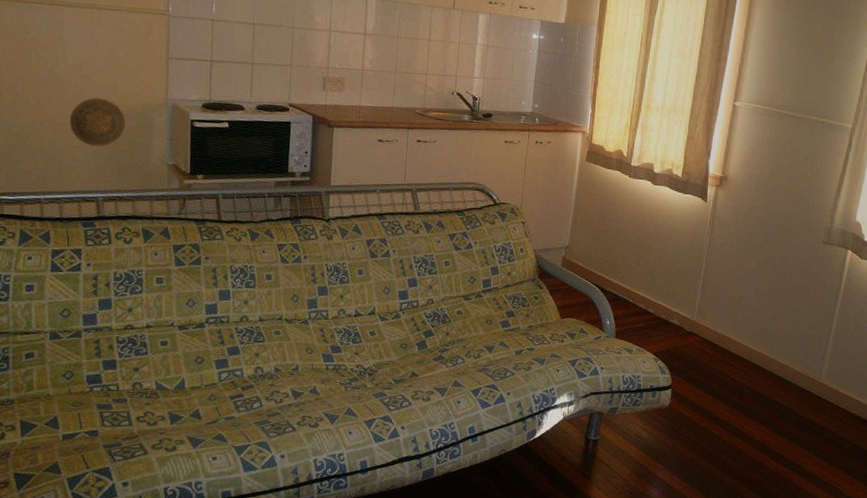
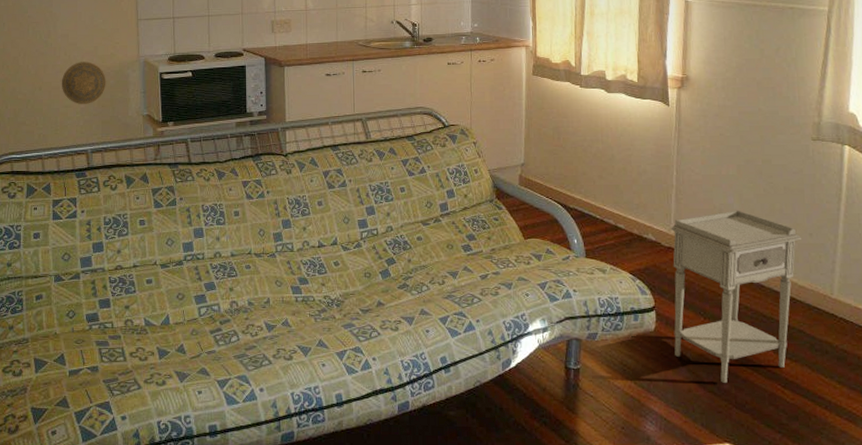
nightstand: none [683,301,802,454] -> present [671,210,801,383]

